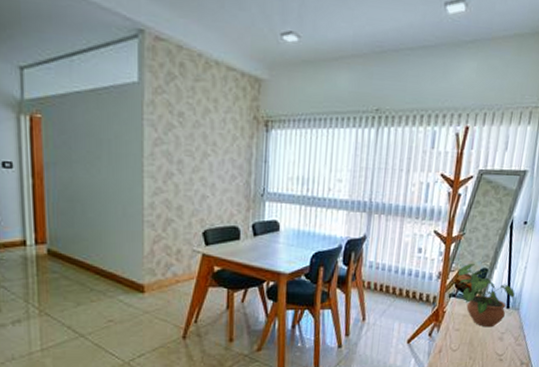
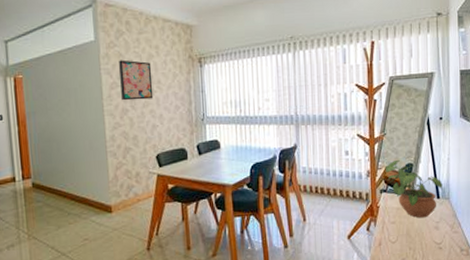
wall art: none [167,110,207,164] -> present [119,60,154,101]

